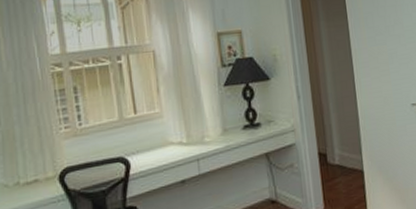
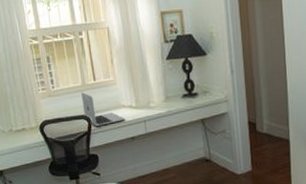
laptop: none [117,128,174,170] -> present [81,92,126,126]

